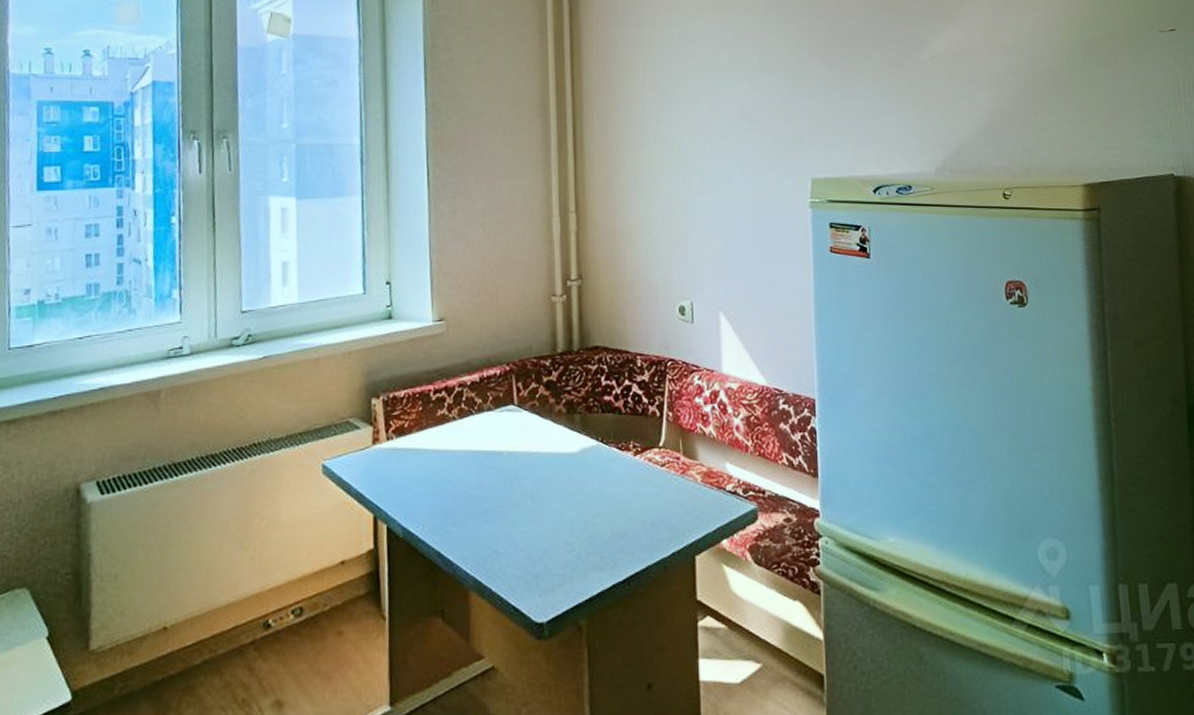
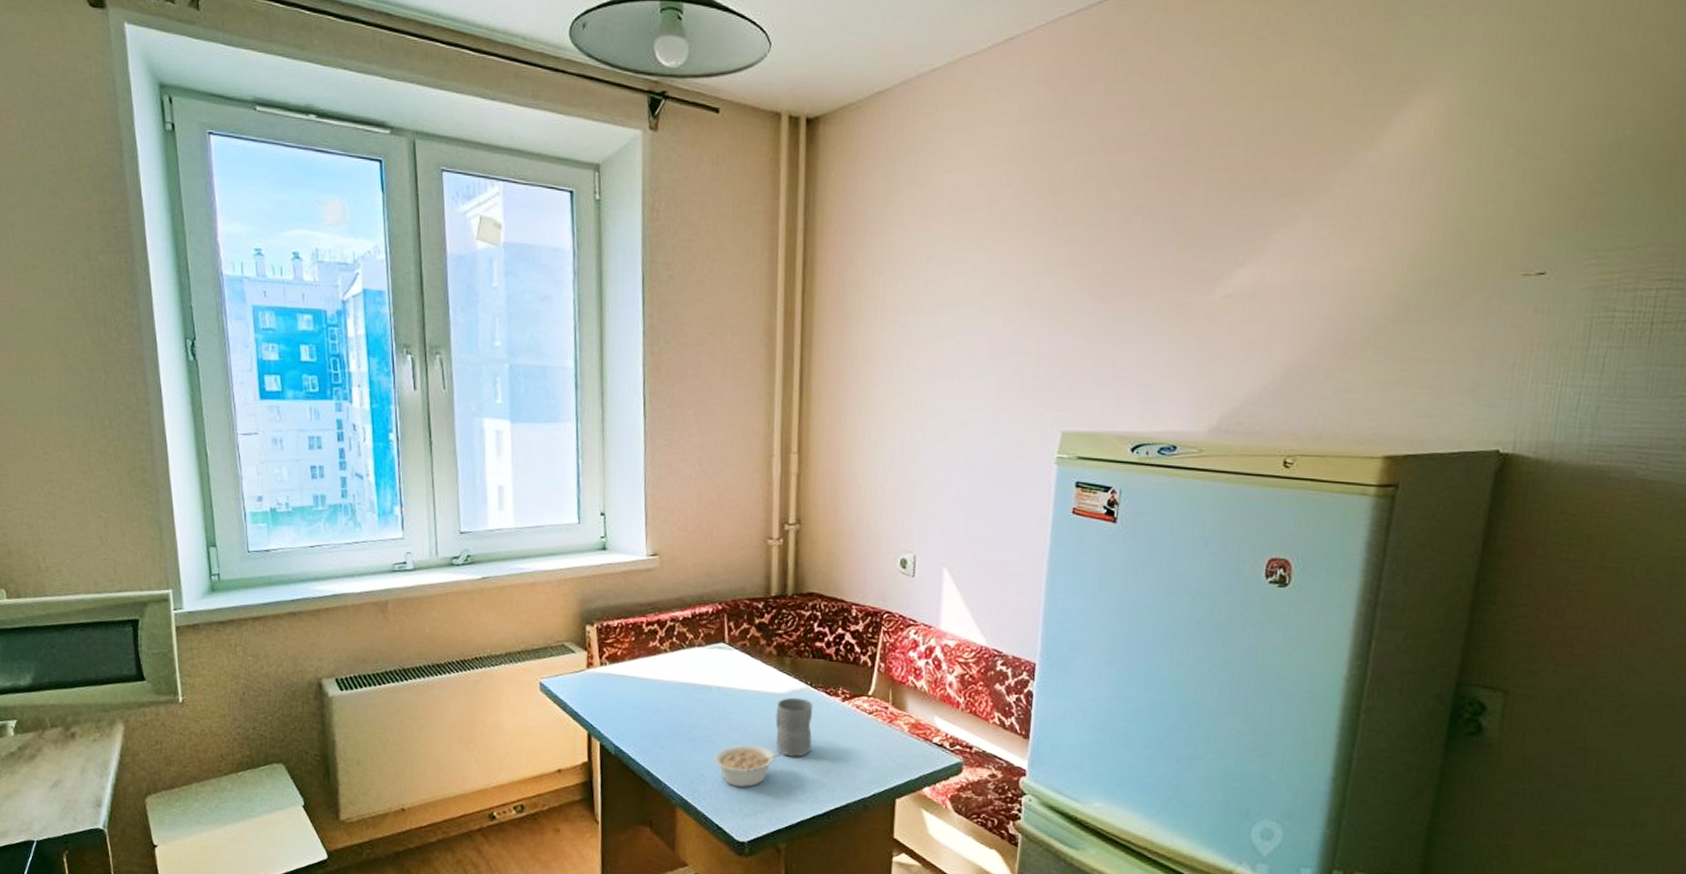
legume: none [508,511,584,560] -> present [714,744,789,787]
mug: none [569,456,606,521] -> present [775,697,812,757]

